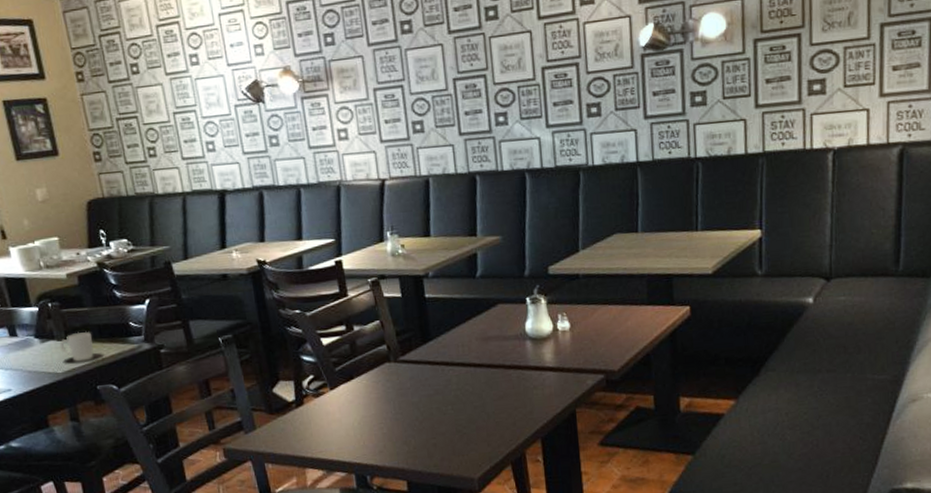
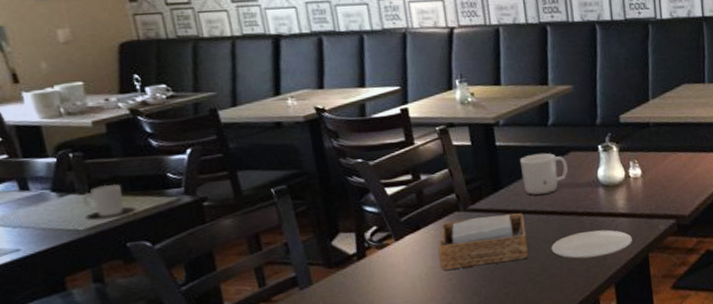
napkin holder: none [370,365,456,420] -> present [438,213,528,270]
mug: none [448,305,496,348] -> present [519,153,568,196]
plate: none [478,383,560,413] -> present [551,229,632,259]

